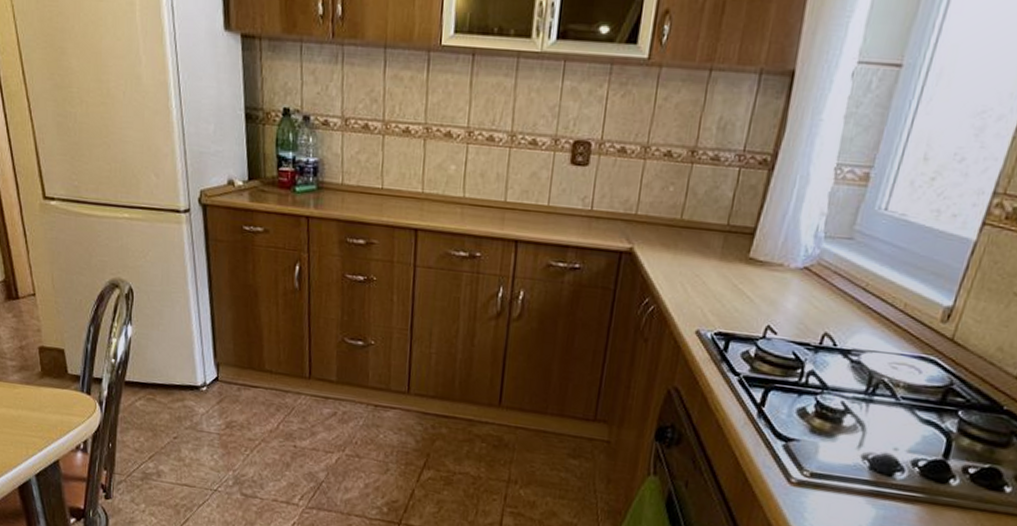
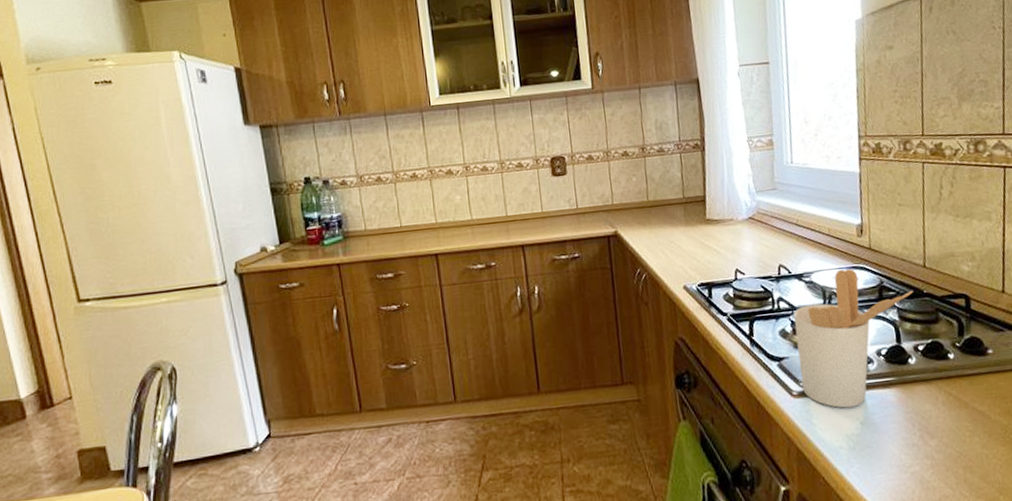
utensil holder: none [804,356,990,514] -> present [794,269,914,408]

